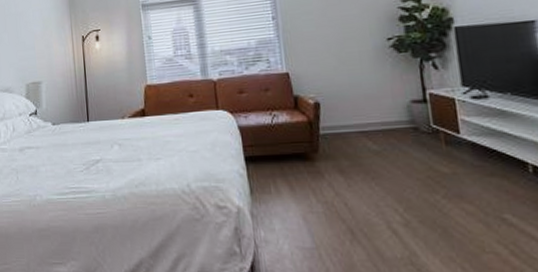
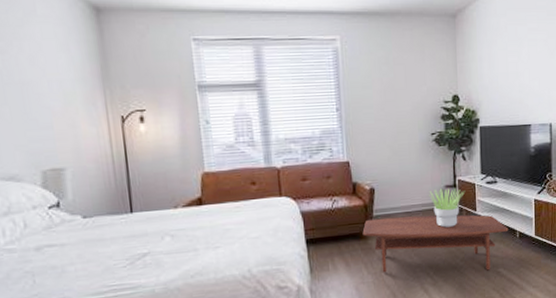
coffee table: none [308,136,515,215] -> present [362,214,509,273]
potted plant: none [389,104,440,153] -> present [429,188,465,228]

